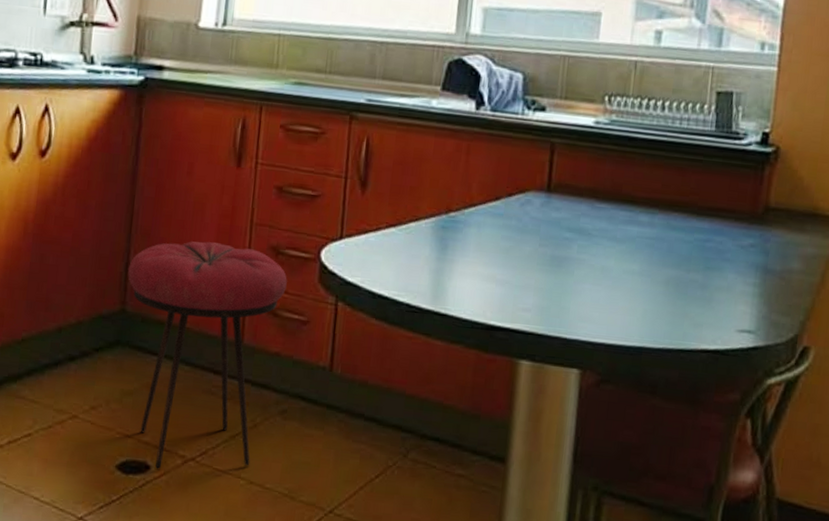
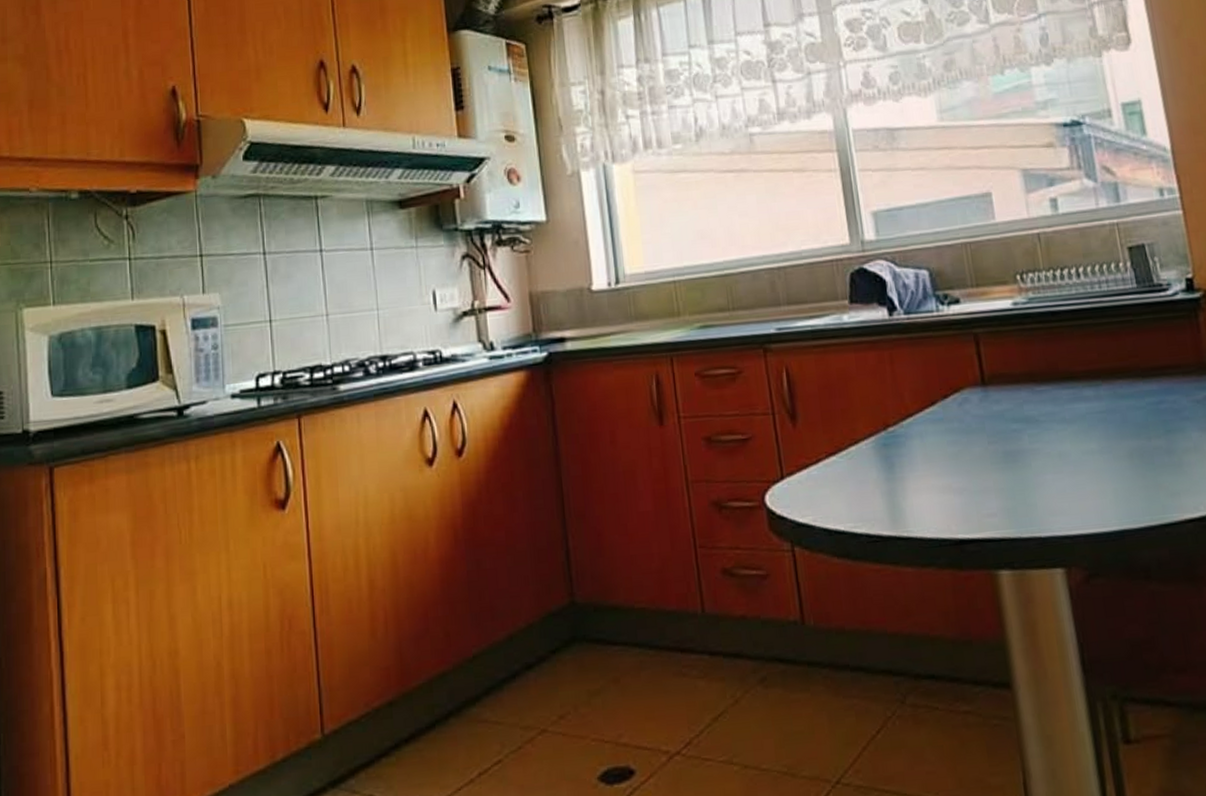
stool: present [128,241,287,469] -> none [569,509,740,772]

